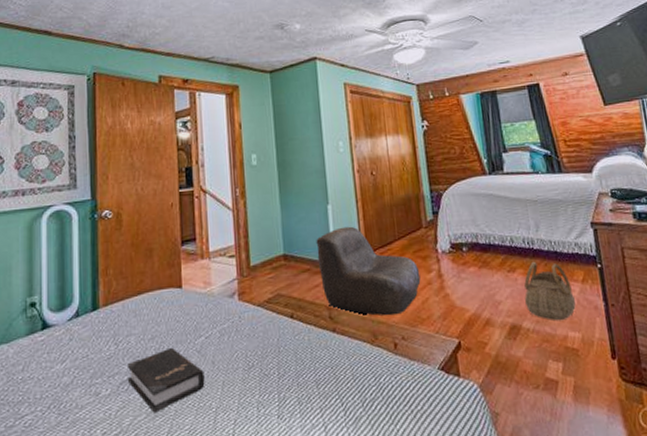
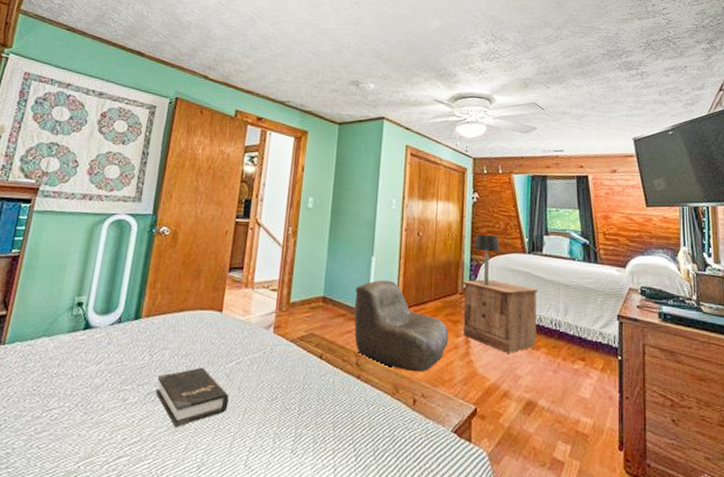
nightstand: none [425,207,512,280] -> present [462,279,539,353]
table lamp: none [431,162,460,216] -> present [474,234,501,287]
basket: present [524,261,576,321] -> none [544,343,591,405]

